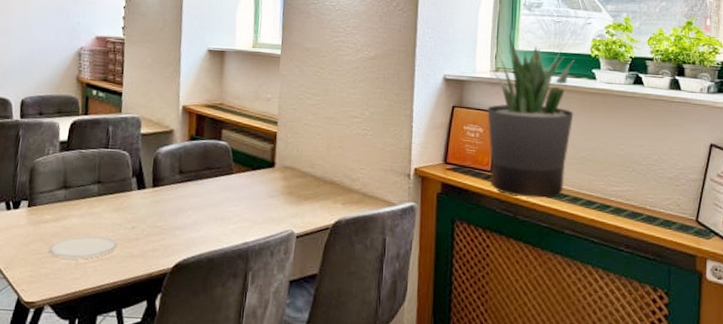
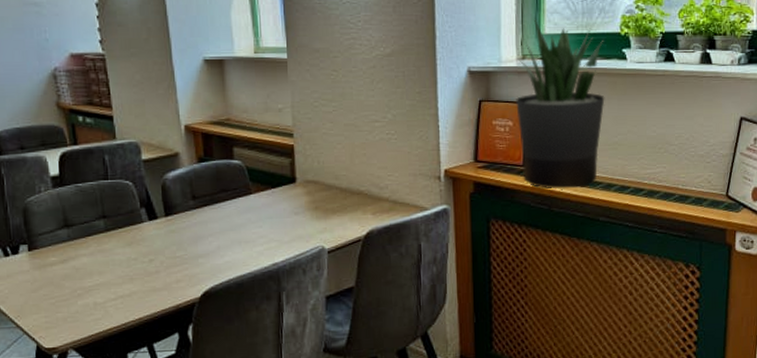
plate: present [48,235,118,260] -> none [60,273,137,301]

